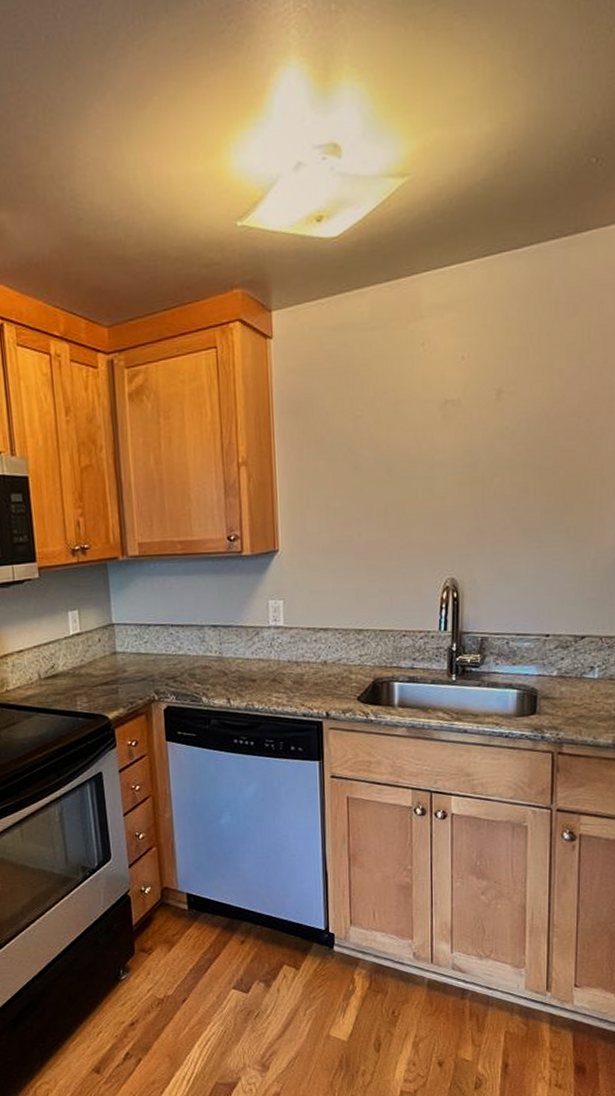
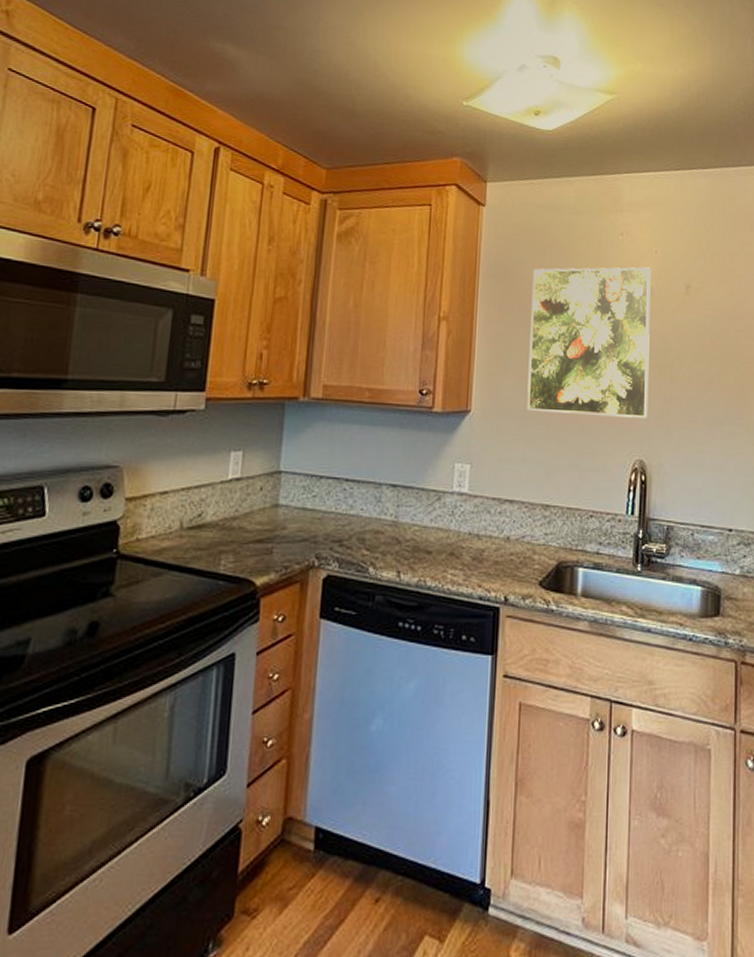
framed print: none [329,376,459,544] -> present [527,267,651,418]

